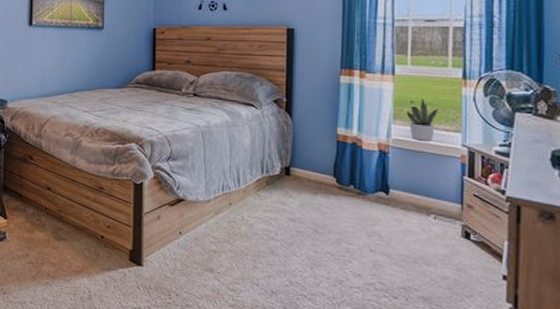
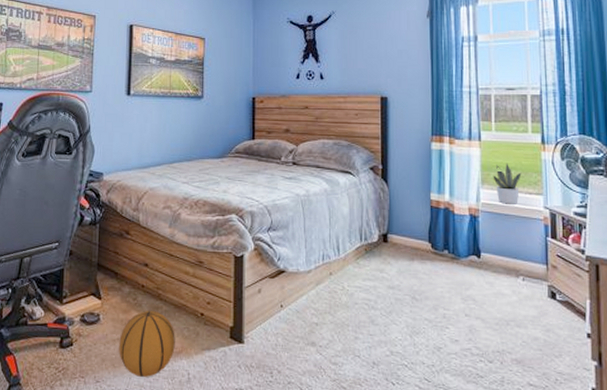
basketball: none [24,230,77,292] -> present [119,310,175,377]

